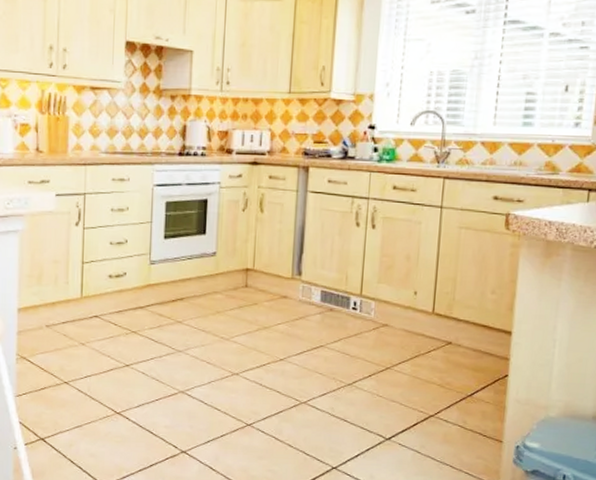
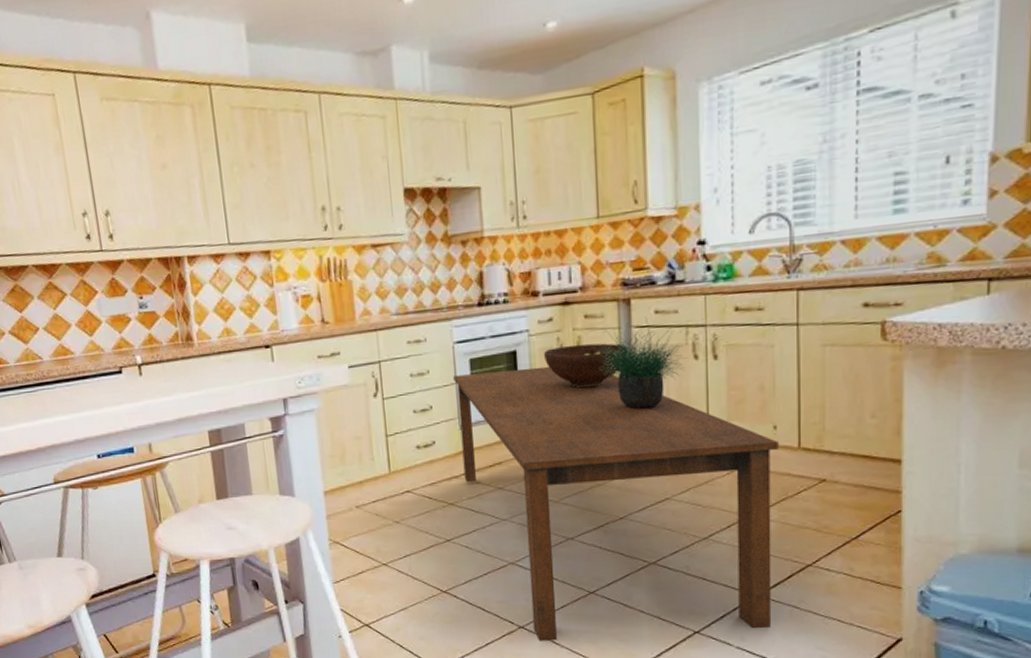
dining table: none [148,215,417,469] -> present [453,366,779,641]
fruit bowl: none [231,200,302,240] -> present [544,343,628,388]
potted plant: none [272,185,351,264] -> present [593,318,688,409]

